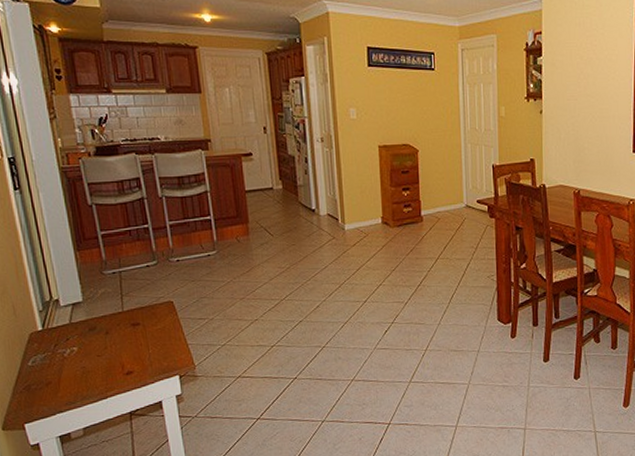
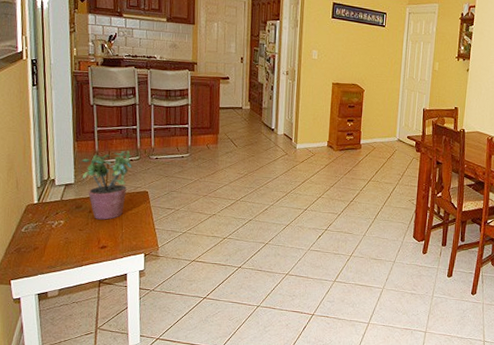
potted plant: none [87,255,150,341] -> present [81,150,133,220]

